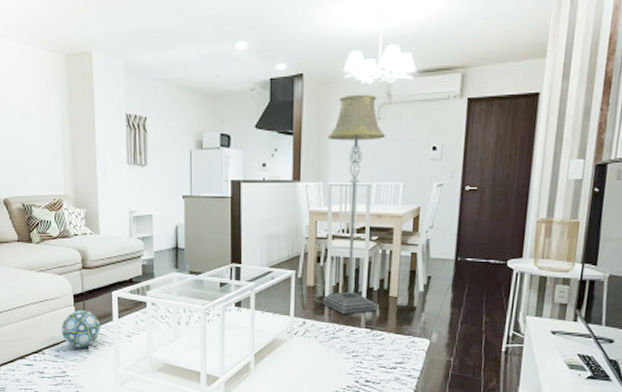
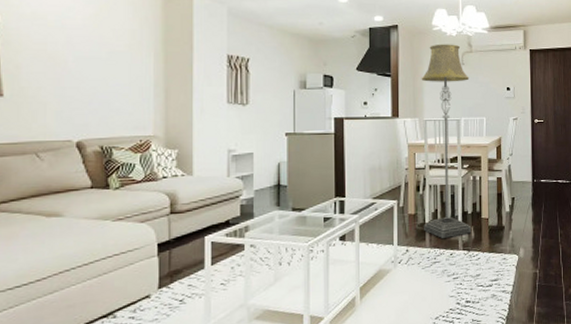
ball: present [61,310,101,348] -> none [139,260,189,305]

